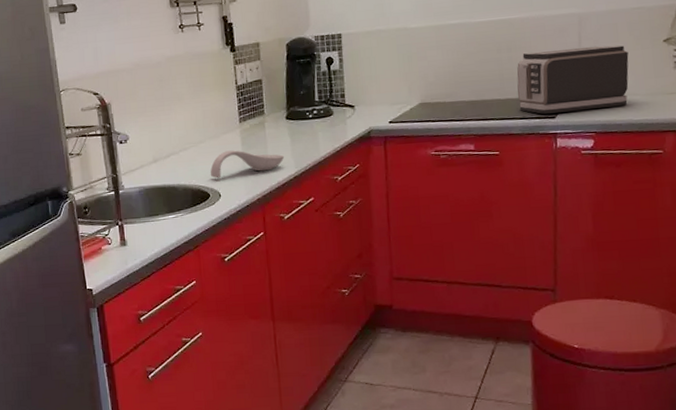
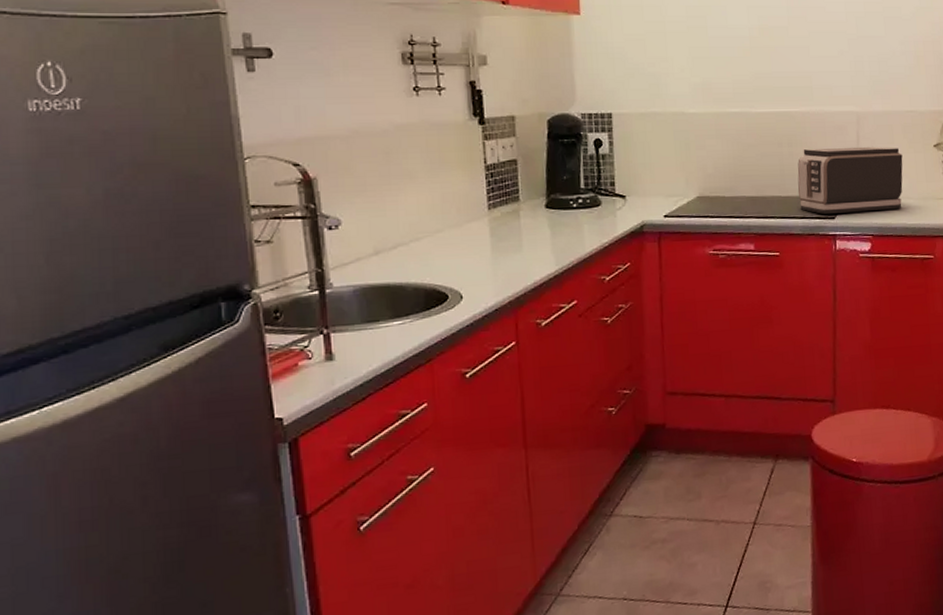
spoon rest: present [210,150,285,178] -> none [449,242,543,276]

